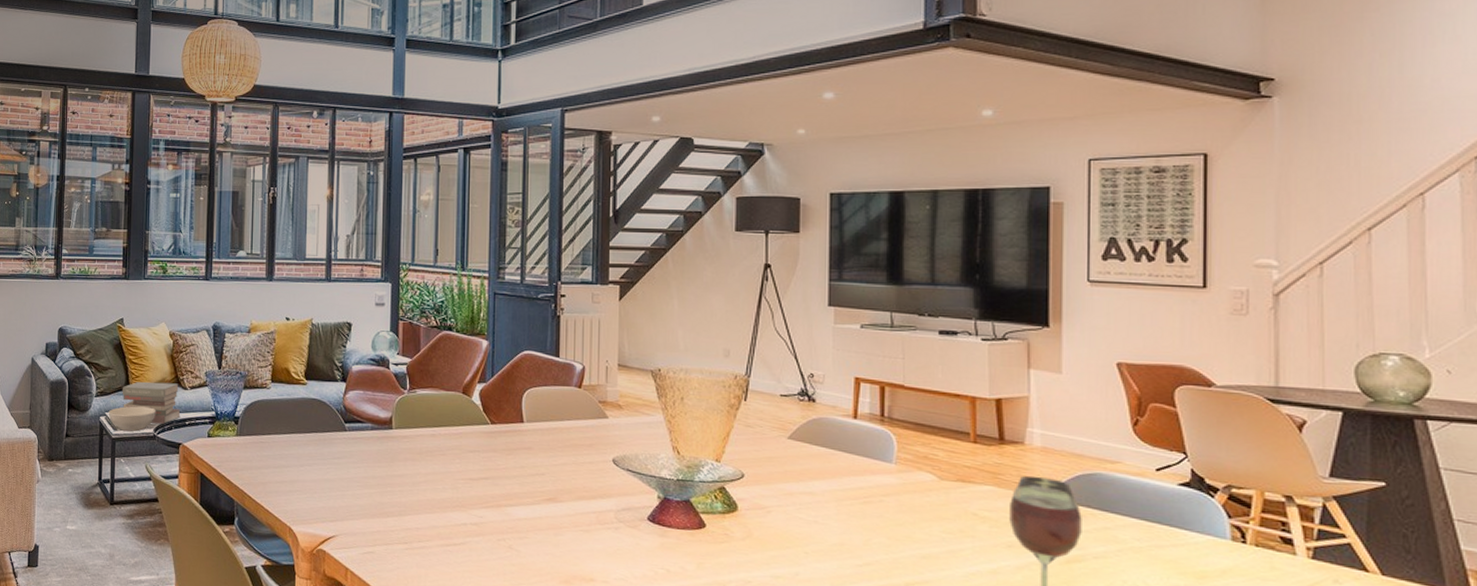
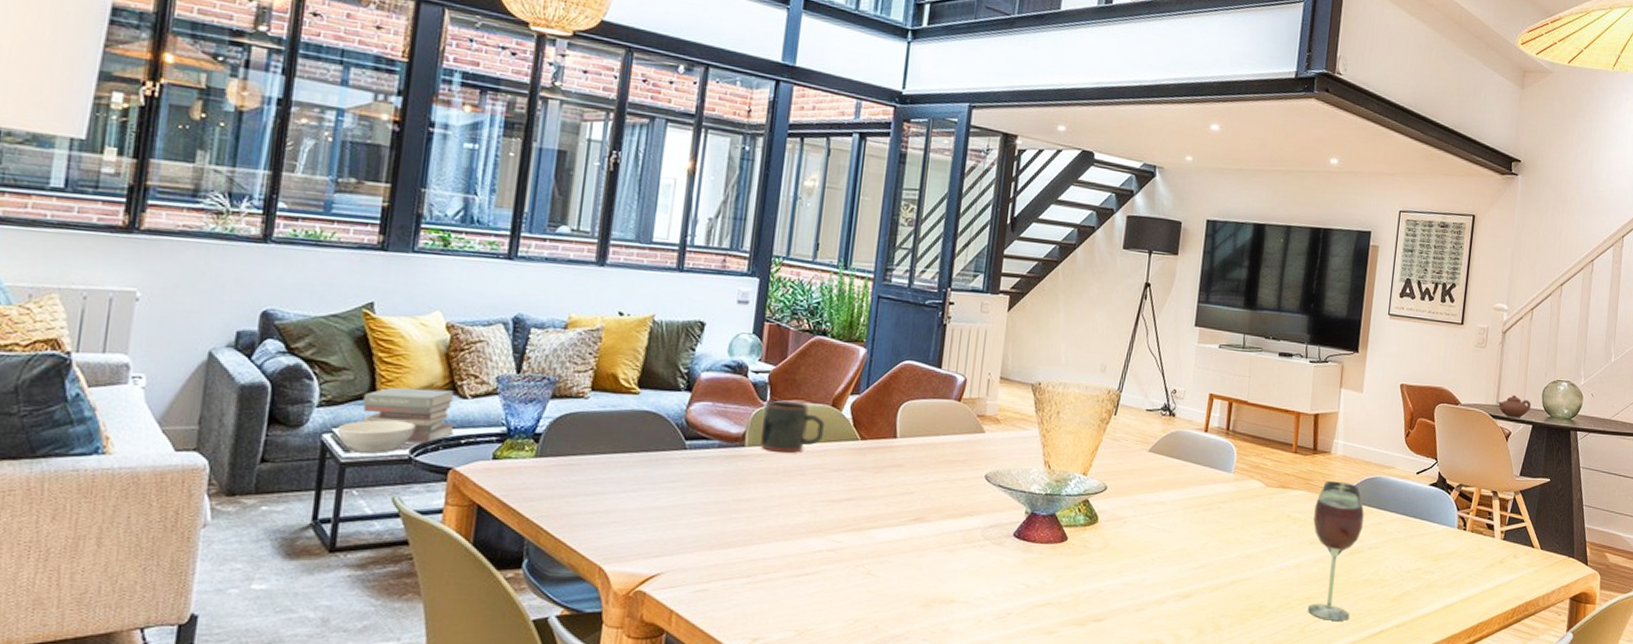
mug: none [404,388,459,435] -> present [760,400,825,453]
teapot: none [1277,373,1336,403] -> present [1497,395,1531,418]

